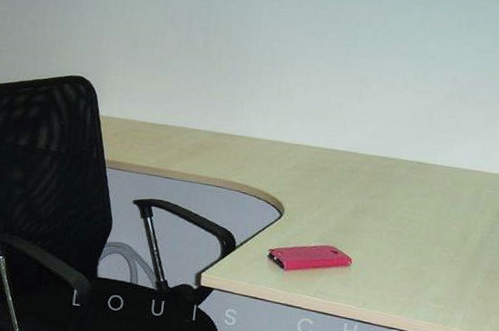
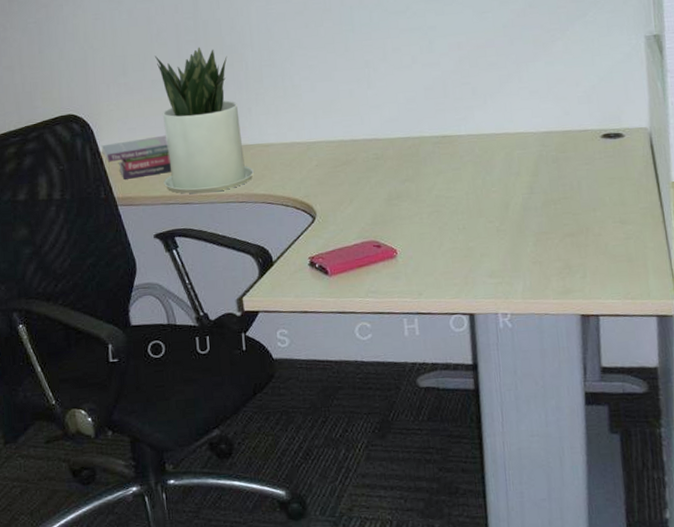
books: none [101,109,163,147] -> present [101,135,171,179]
planter: none [151,35,236,173] -> present [154,47,255,194]

